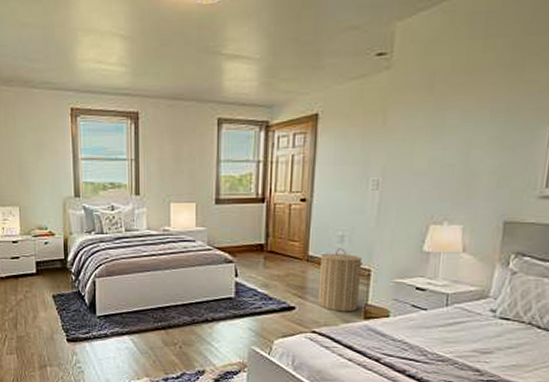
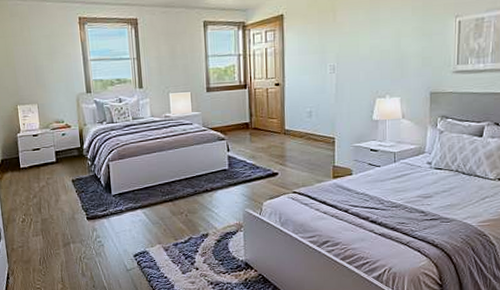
laundry hamper: present [317,248,363,312] -> none [295,122,328,174]

